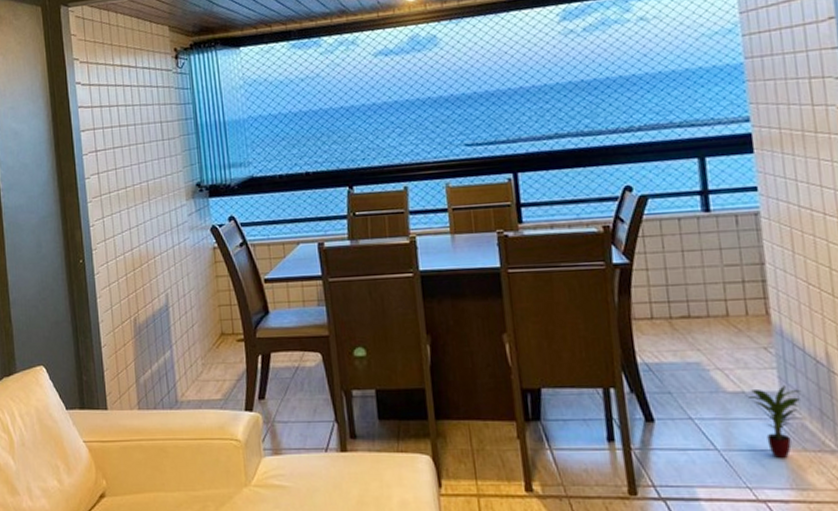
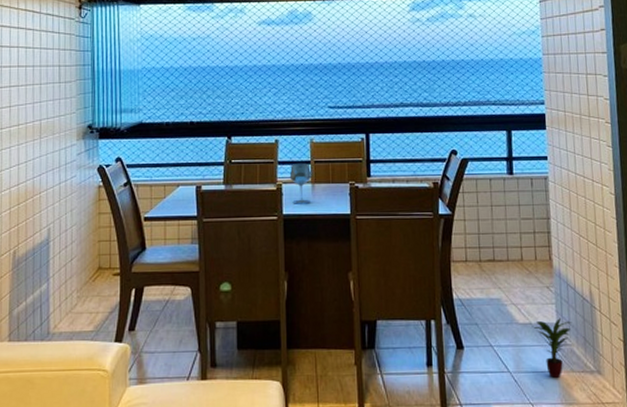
wine glass: none [423,210,451,259] -> present [289,162,312,204]

